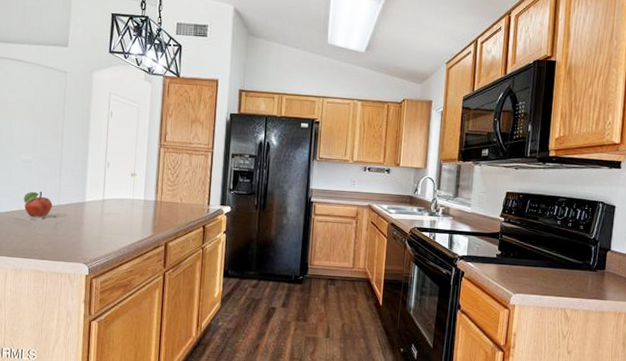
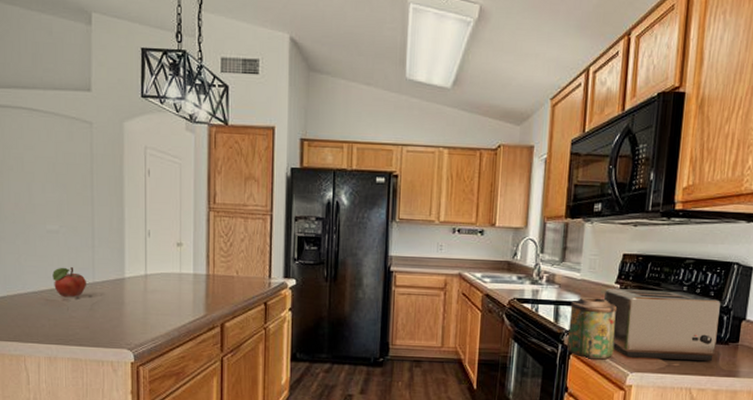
canister: none [459,227,501,282] -> present [566,296,617,360]
toaster: none [491,221,589,286] -> present [604,288,720,362]

